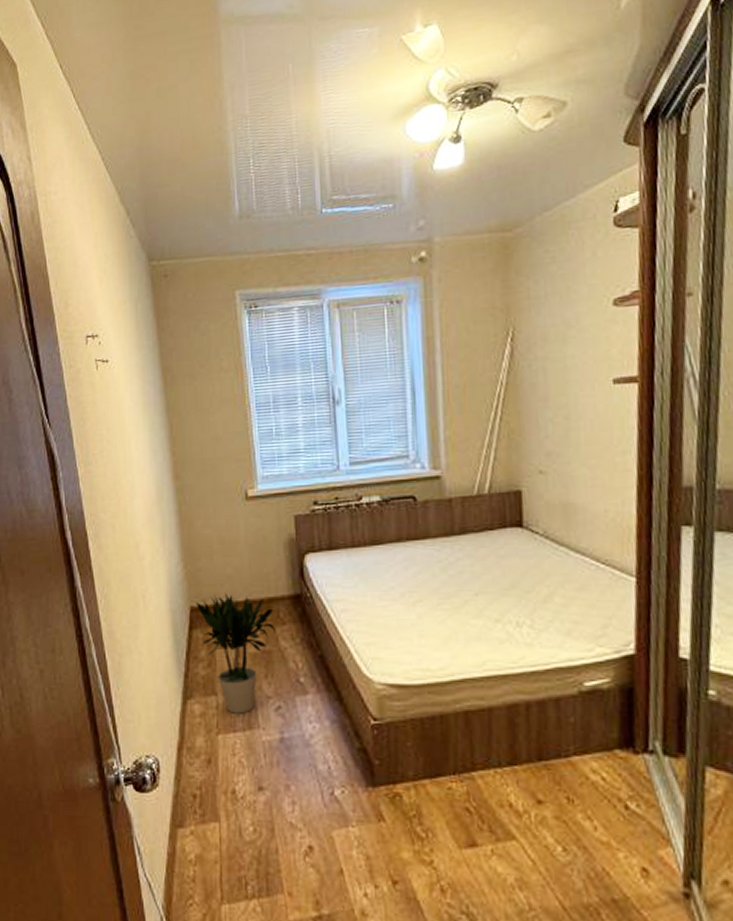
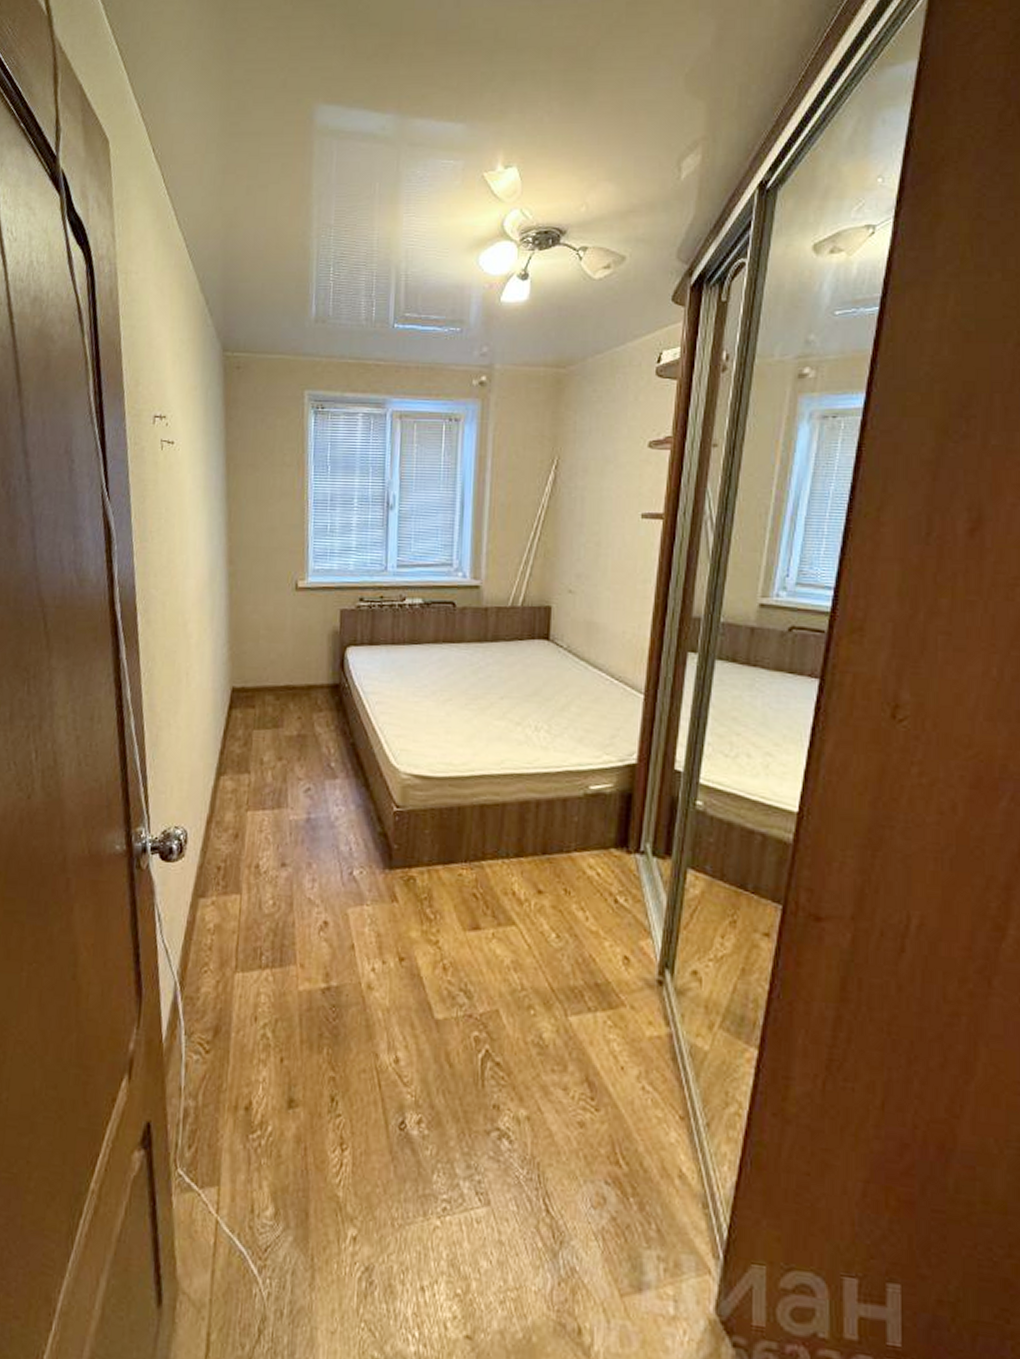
potted plant: present [195,594,275,714] -> none [237,678,312,793]

